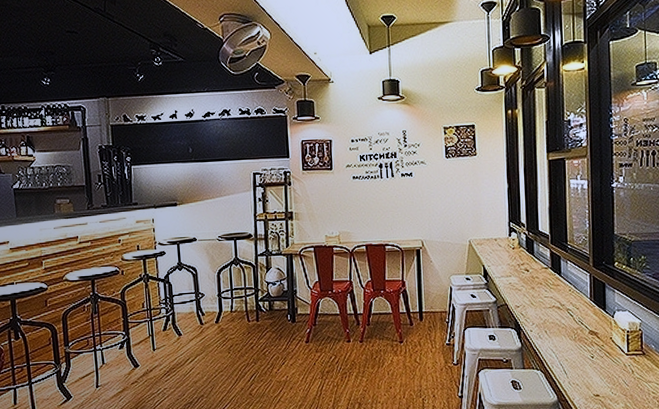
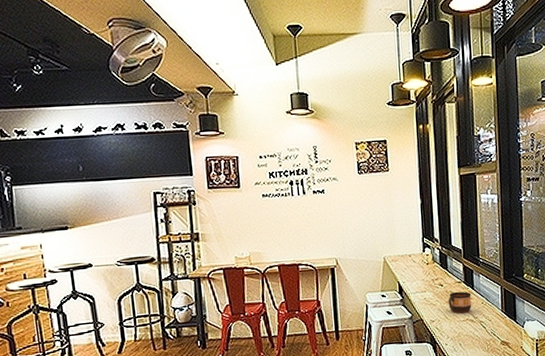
cup: none [534,277,559,300] -> present [448,291,472,313]

